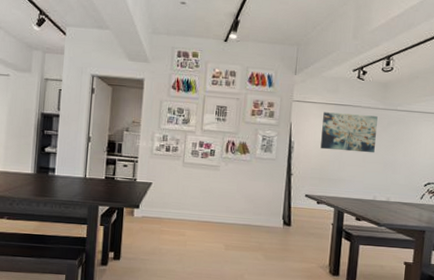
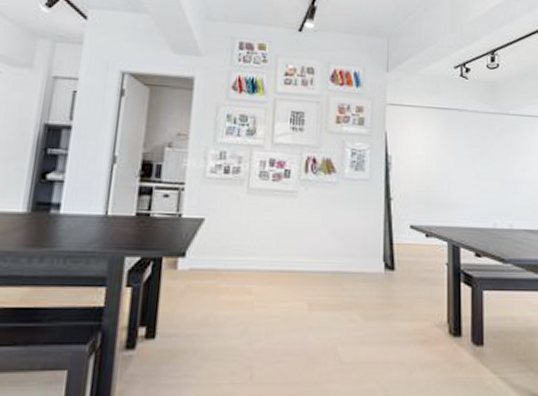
wall art: present [320,112,378,153] -> none [424,117,489,168]

